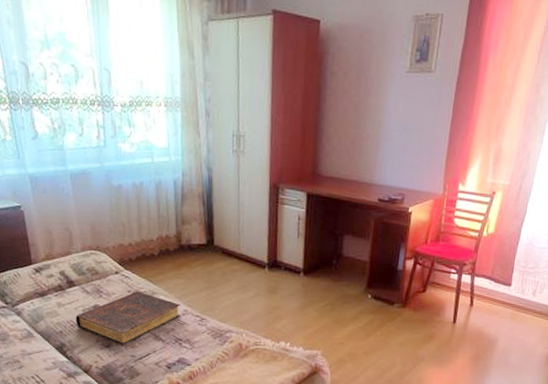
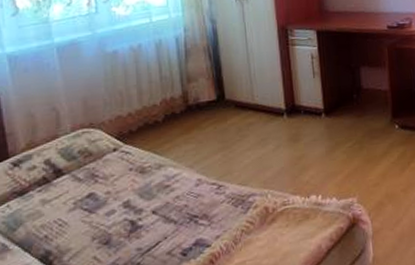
book: present [75,291,181,346] -> none [64,167,195,239]

